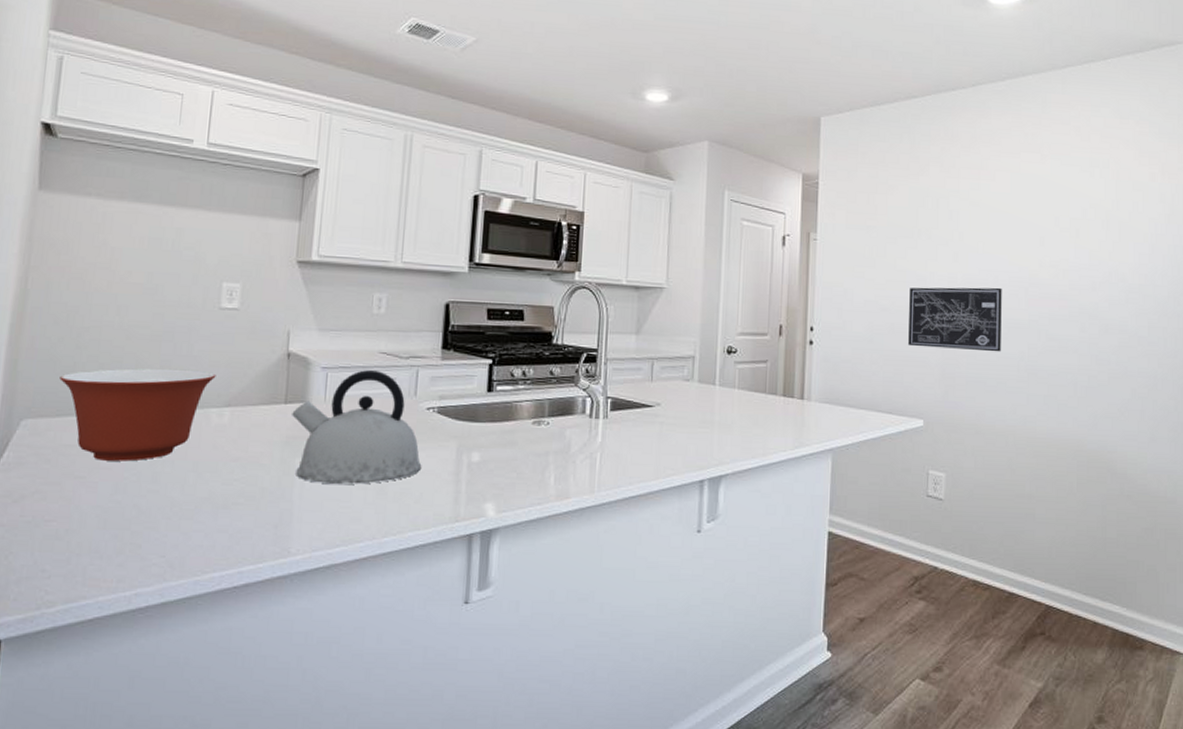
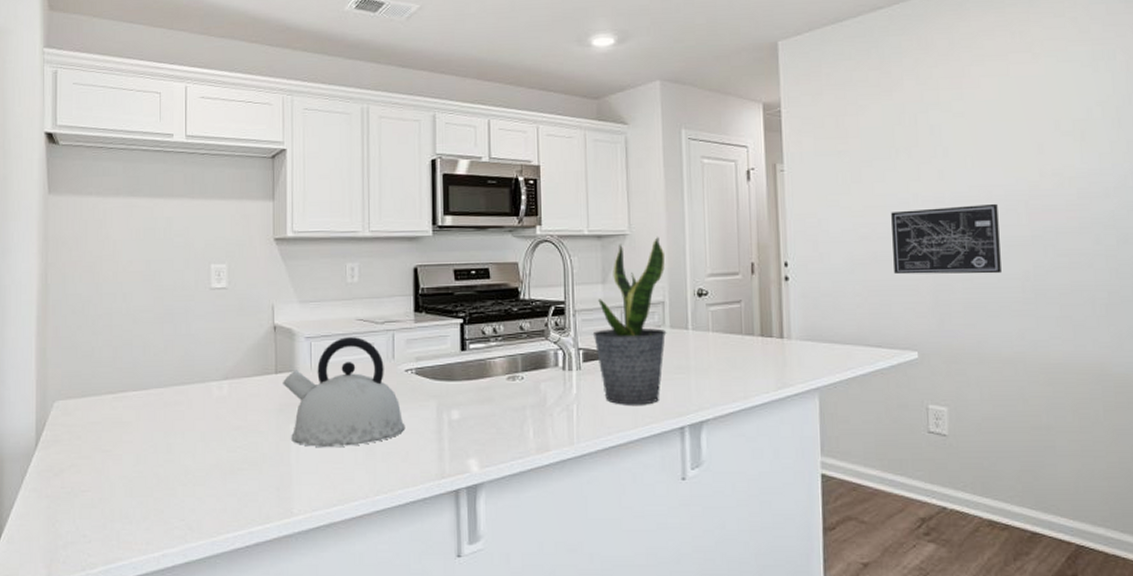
mixing bowl: present [59,368,216,462] -> none [82,347,213,435]
potted plant: none [622,292,699,457] -> present [592,236,667,405]

